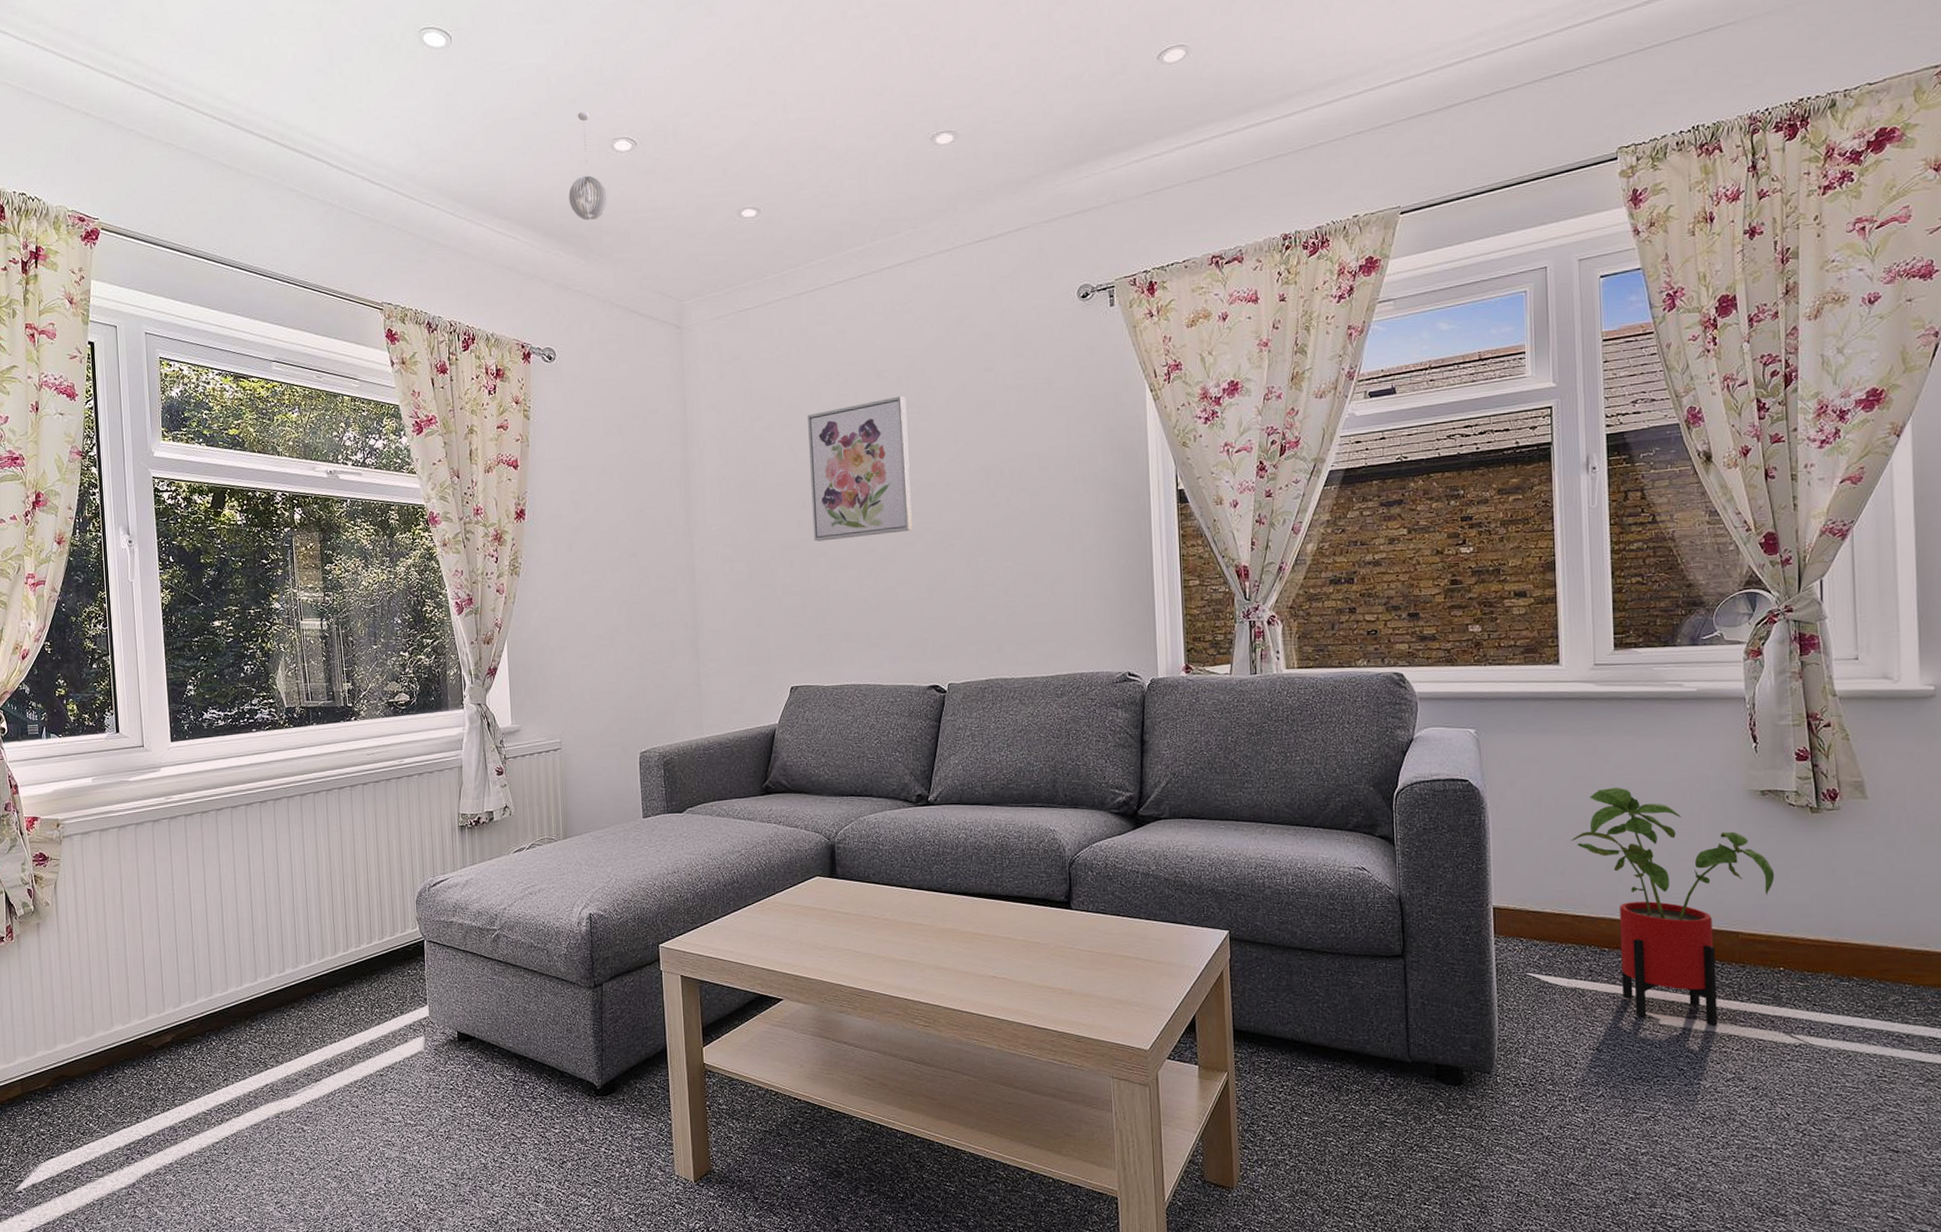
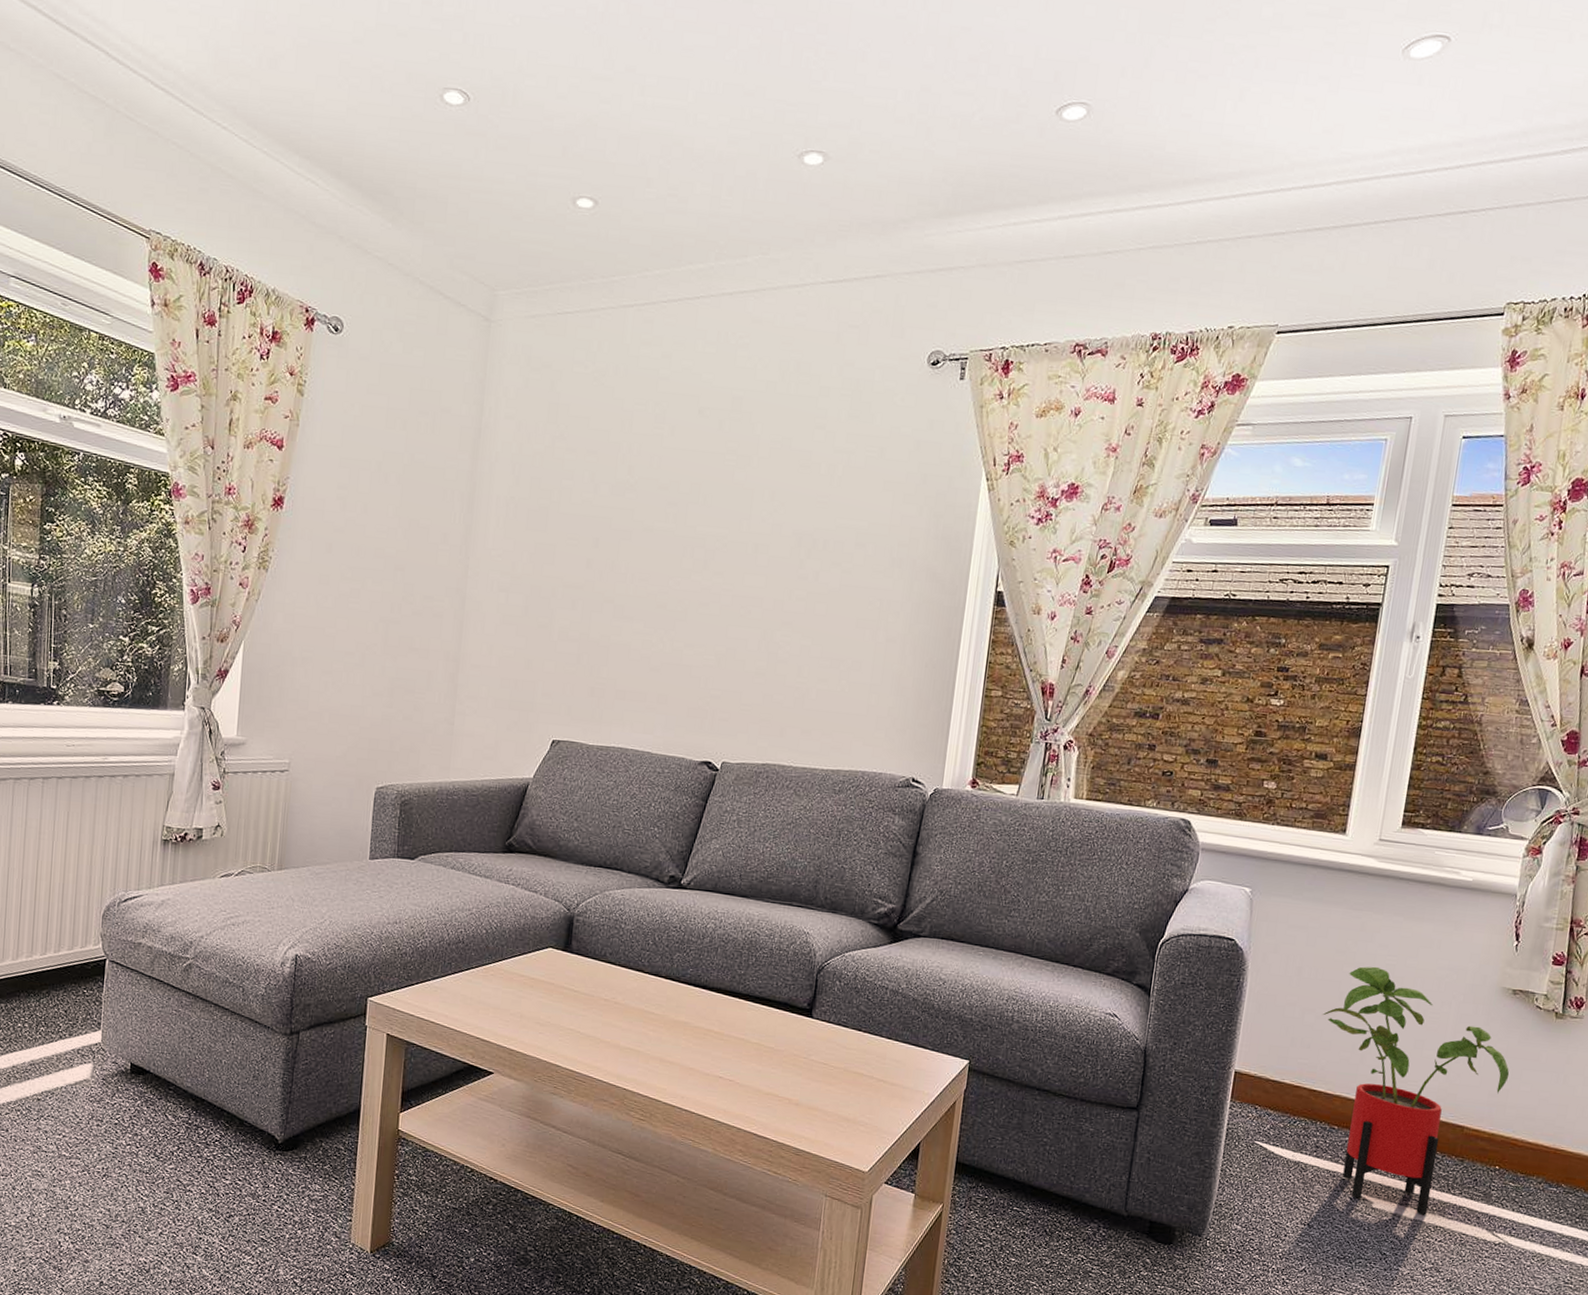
pendant light: present [568,112,609,221] -> none [383,49,429,179]
wall art: present [808,396,912,542] -> none [601,439,726,591]

